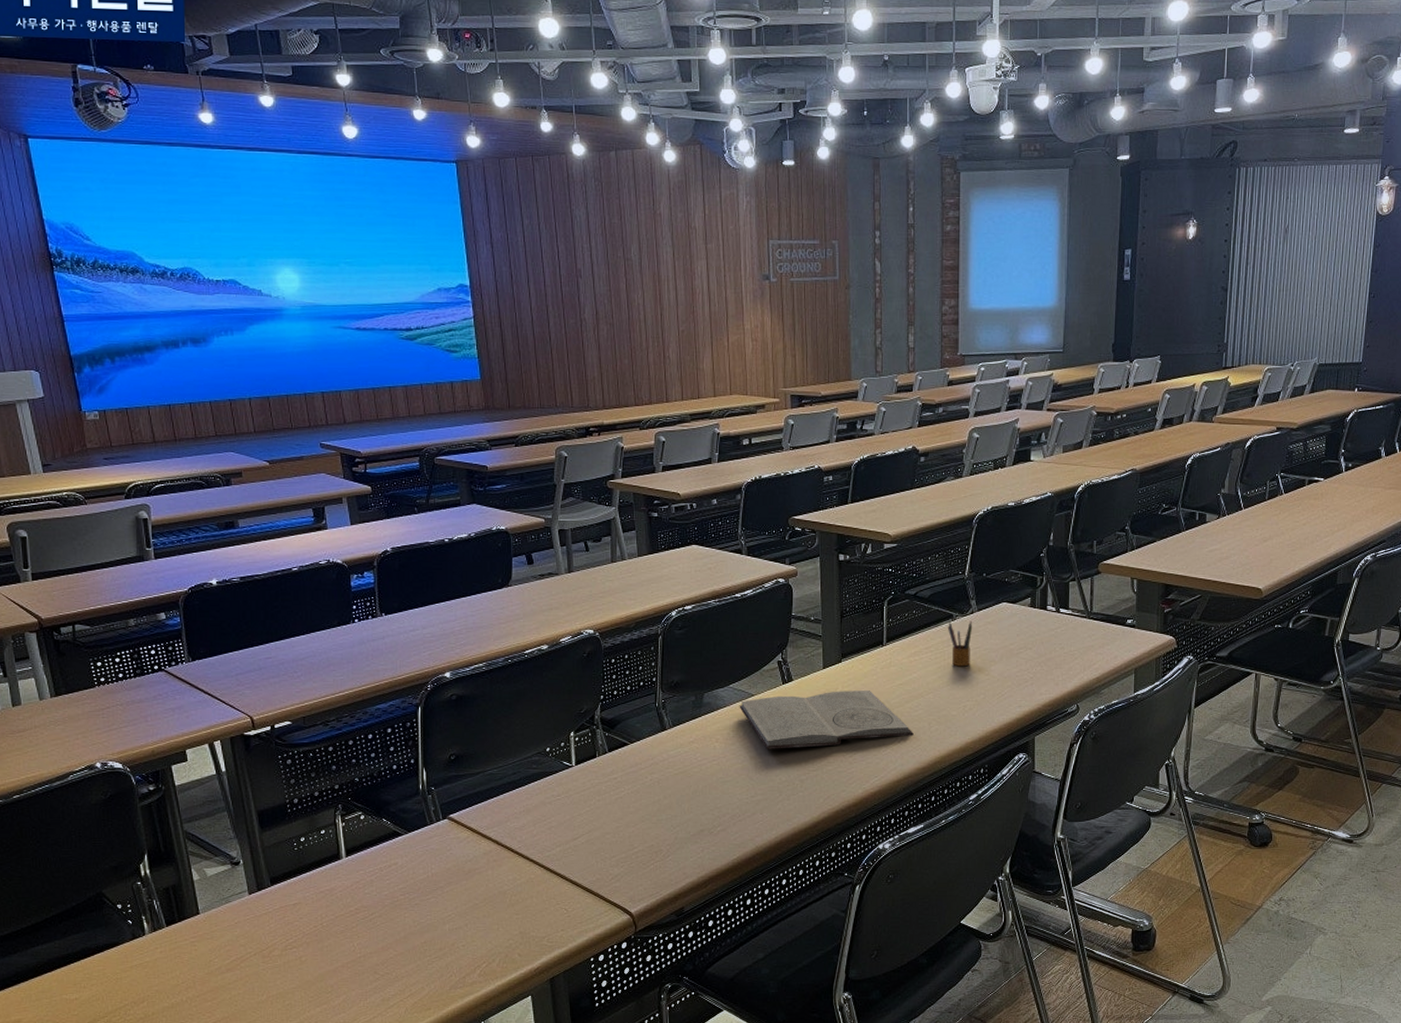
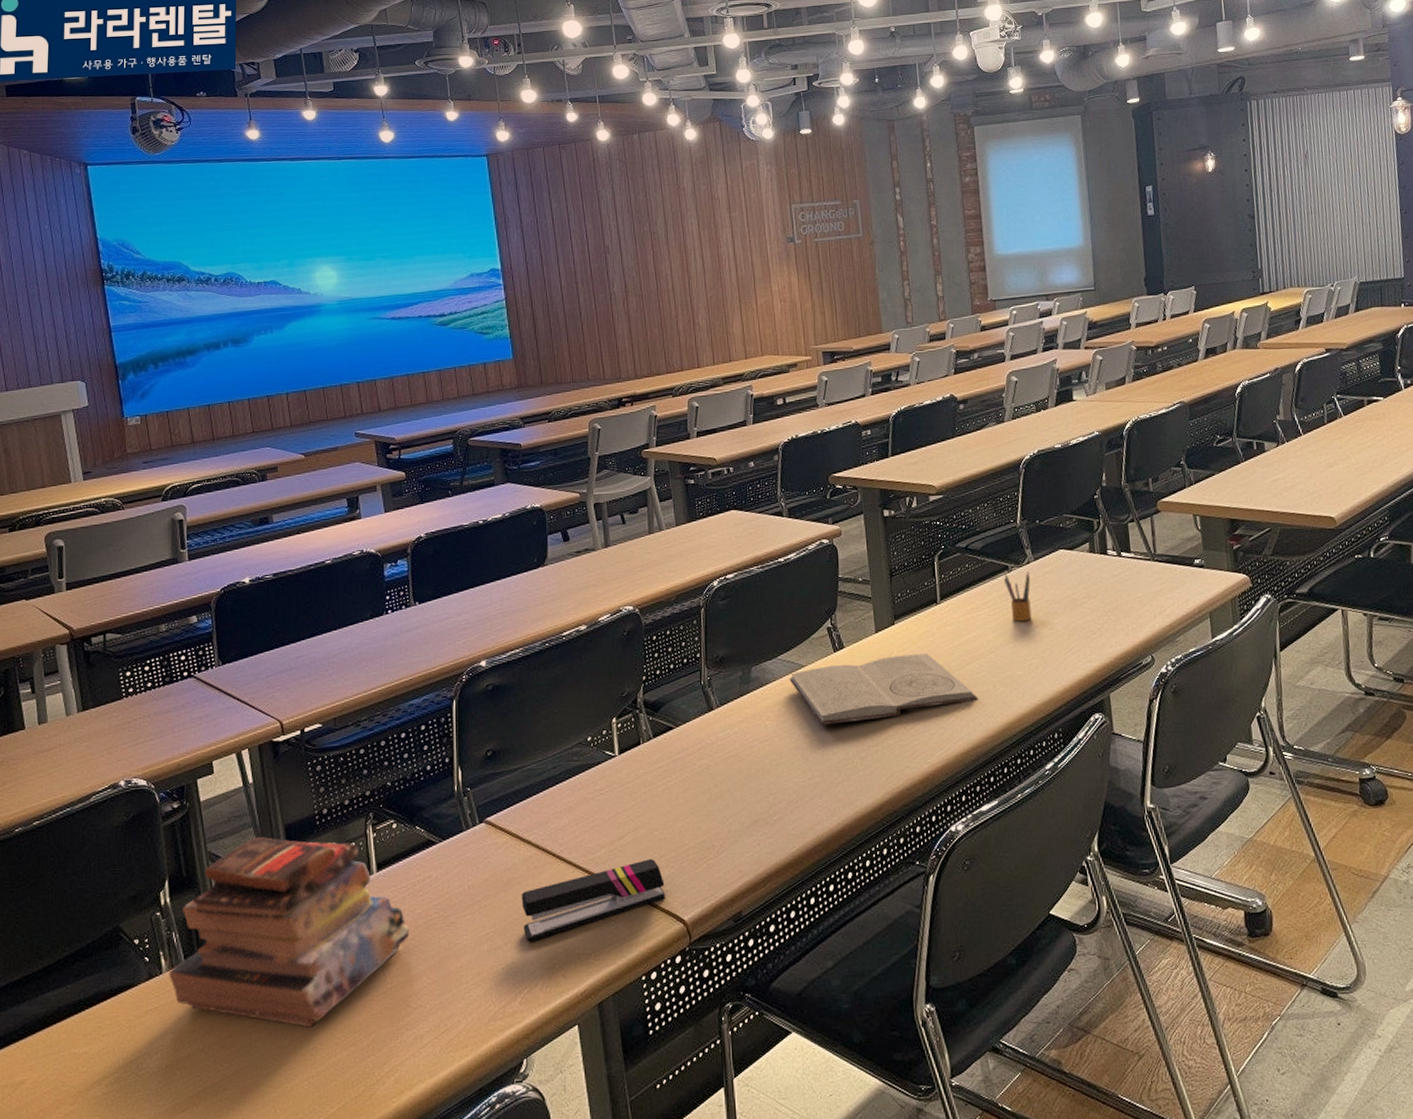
book: none [151,820,377,987] -> present [169,836,410,1028]
stapler: none [481,859,614,924] -> present [521,859,665,942]

